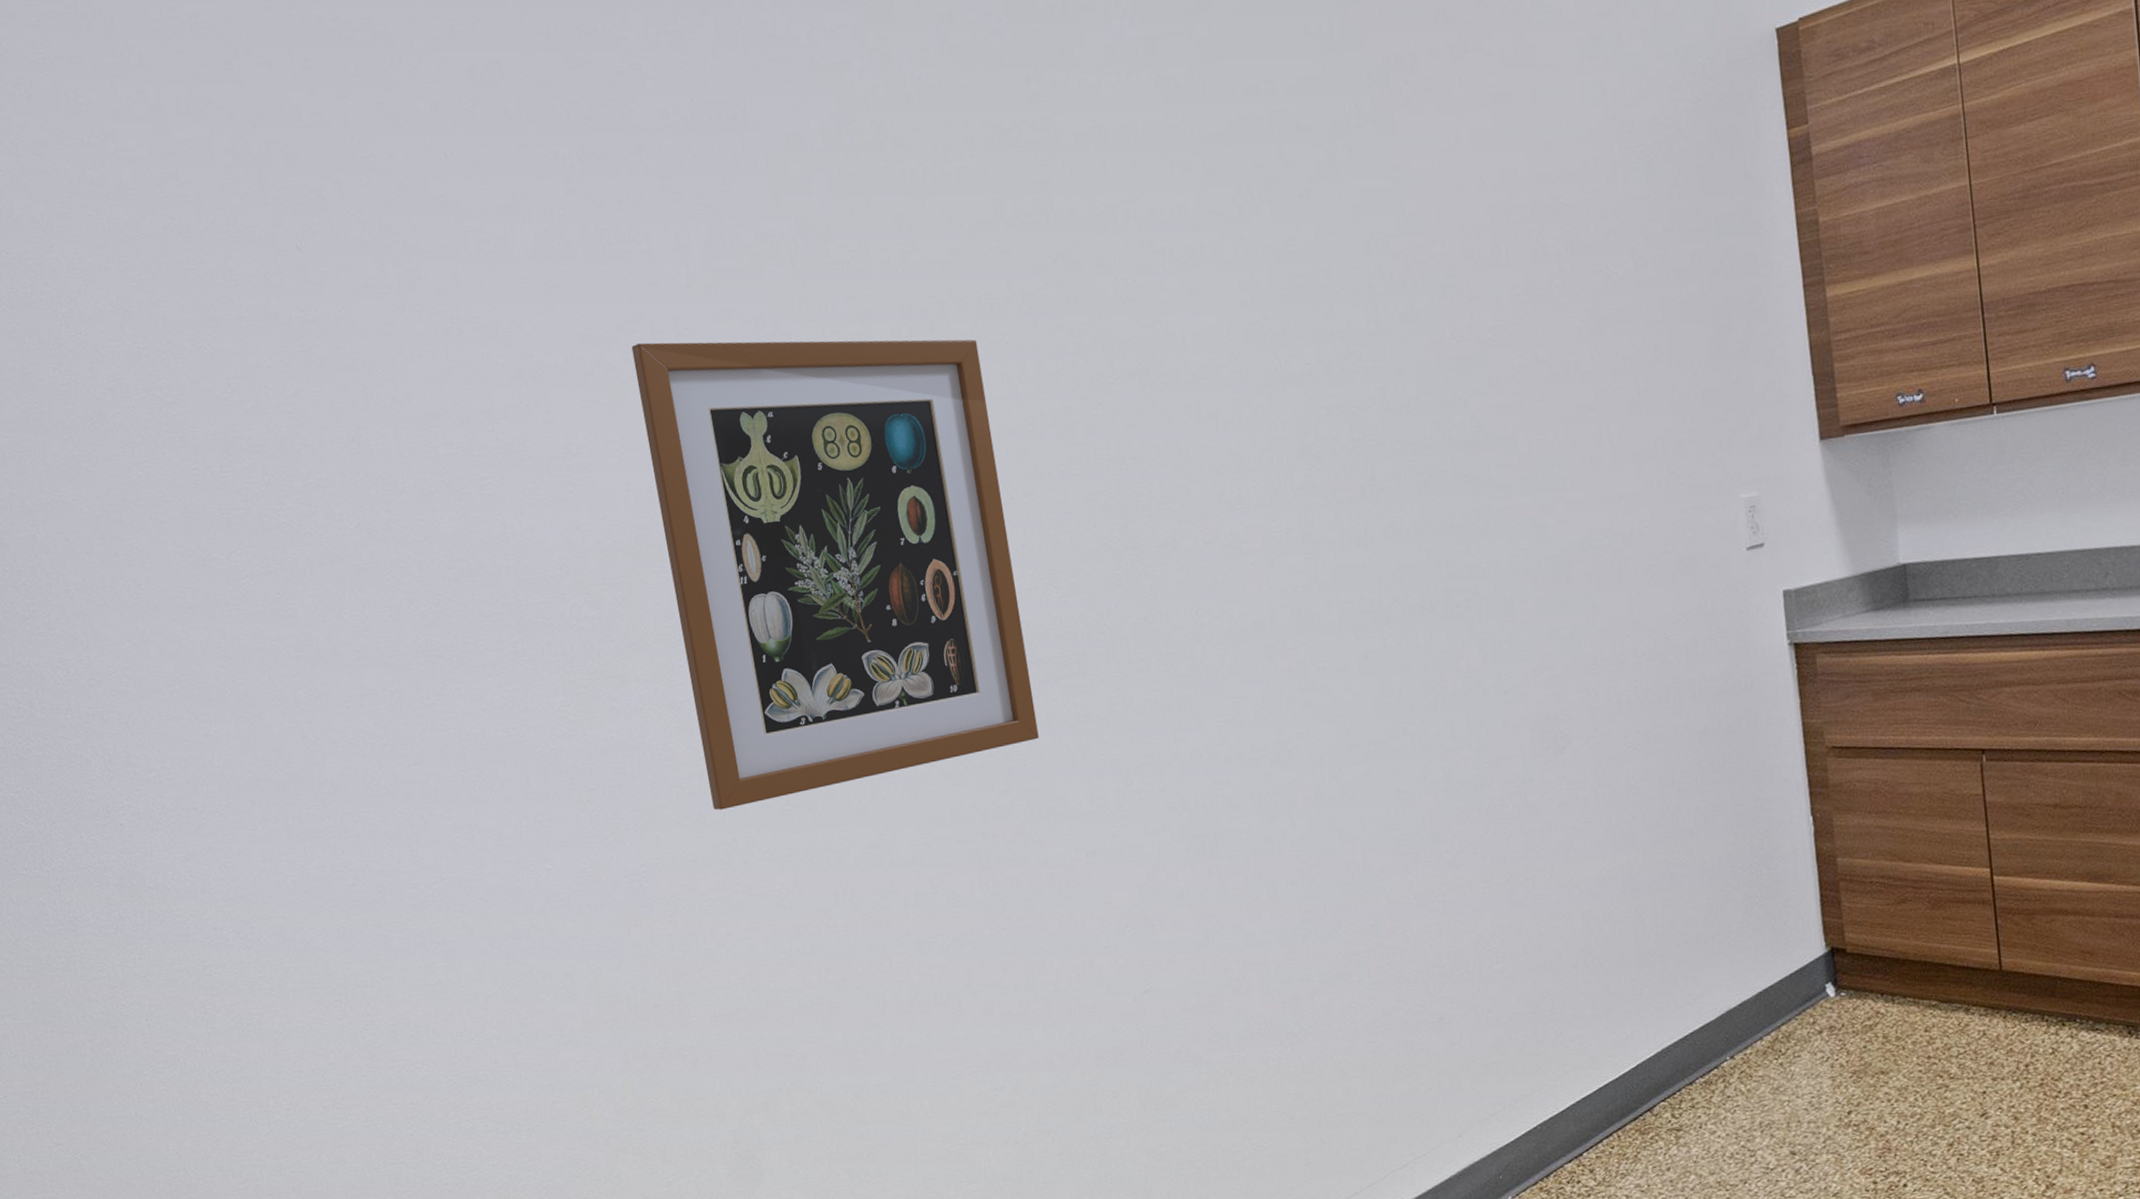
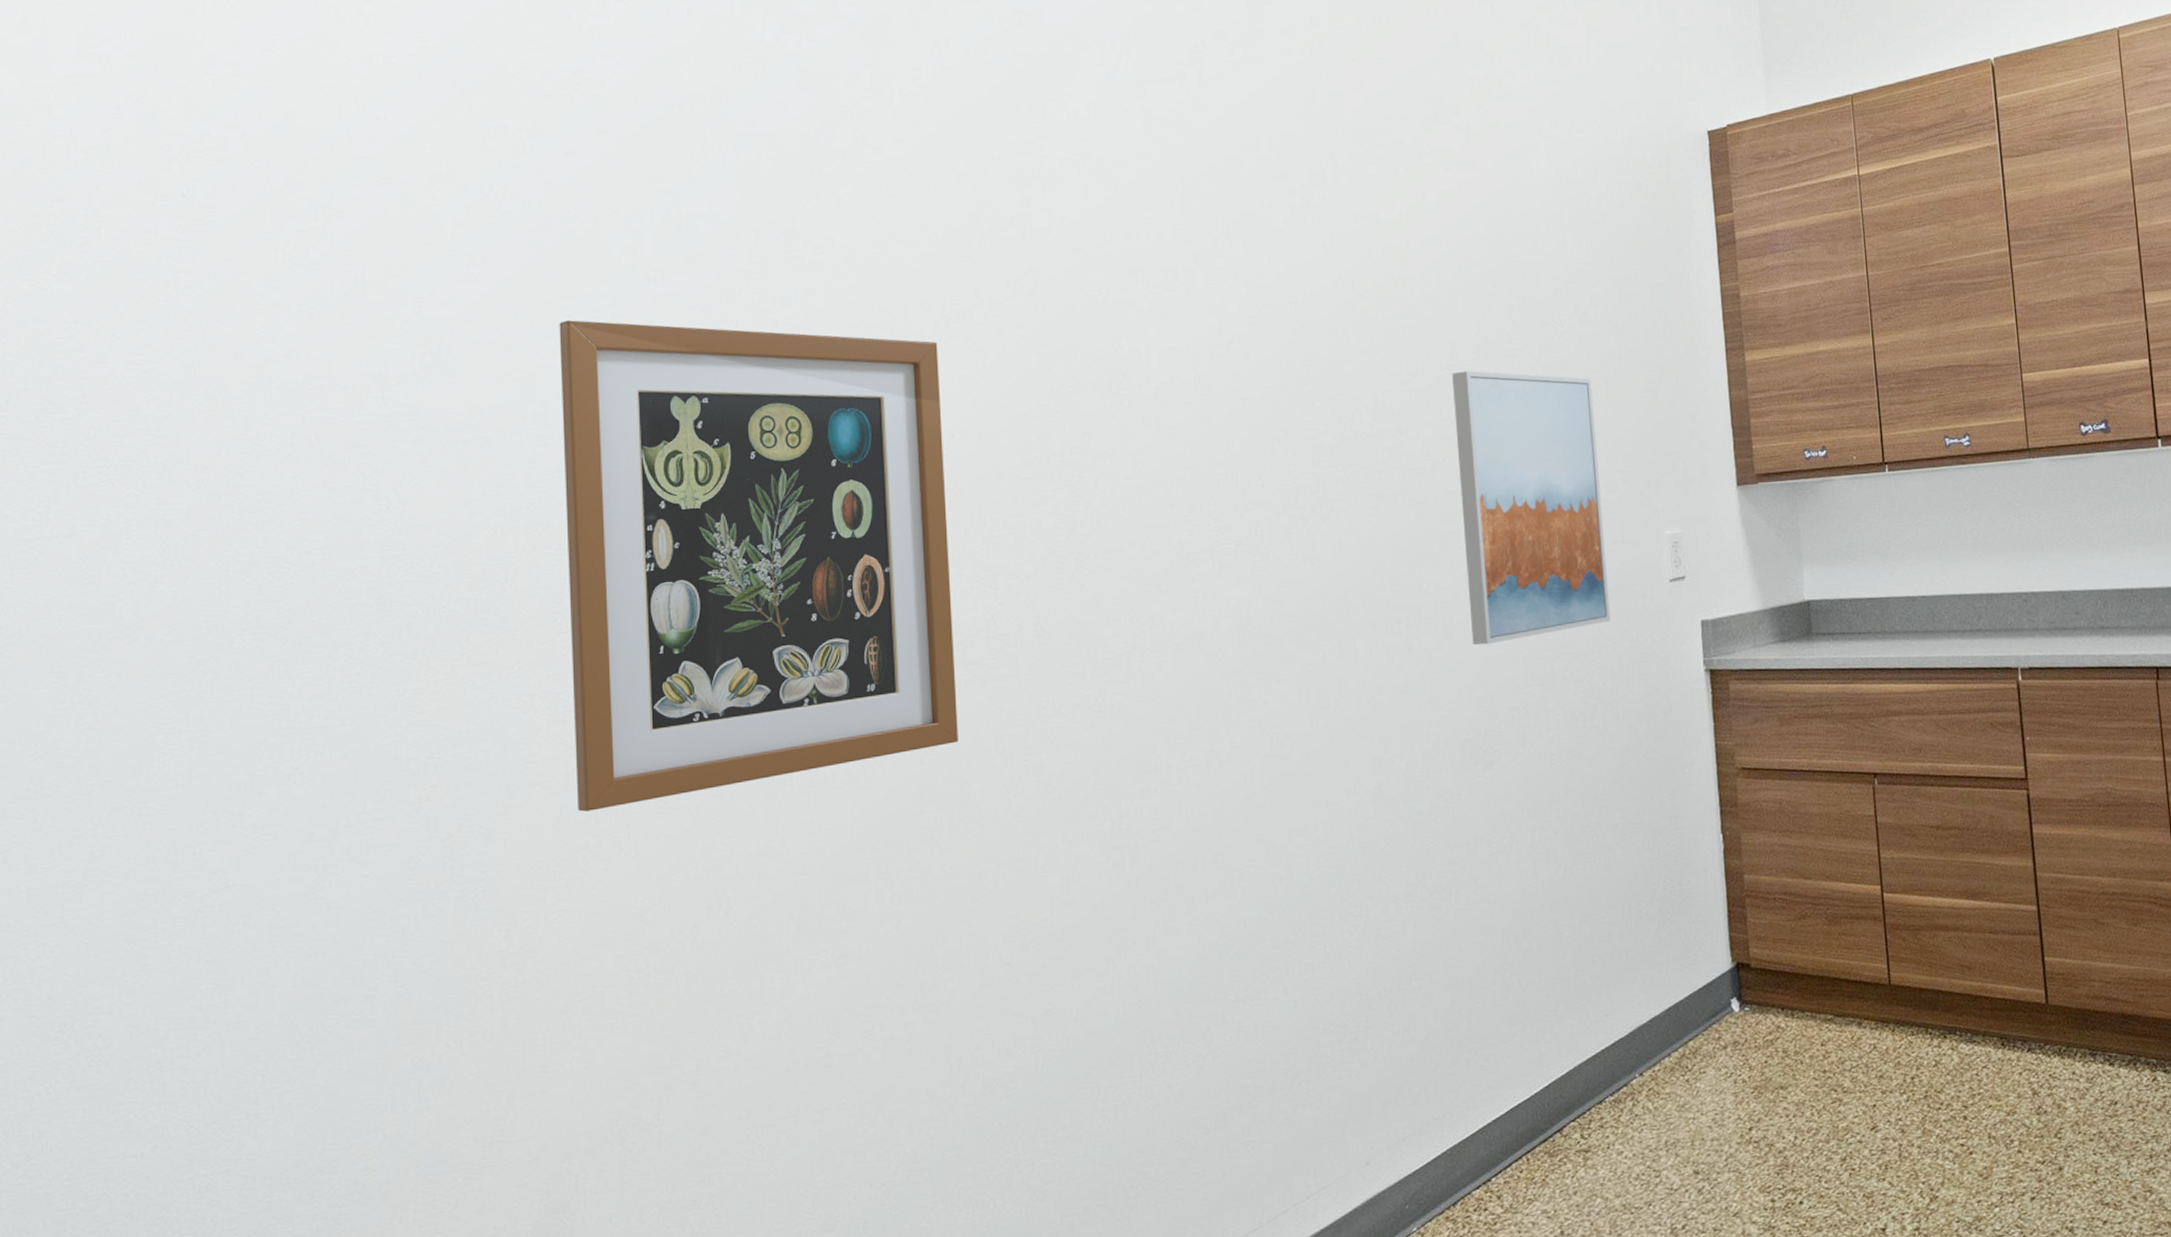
wall art: none [1499,329,1683,626] -> present [1452,371,1610,645]

